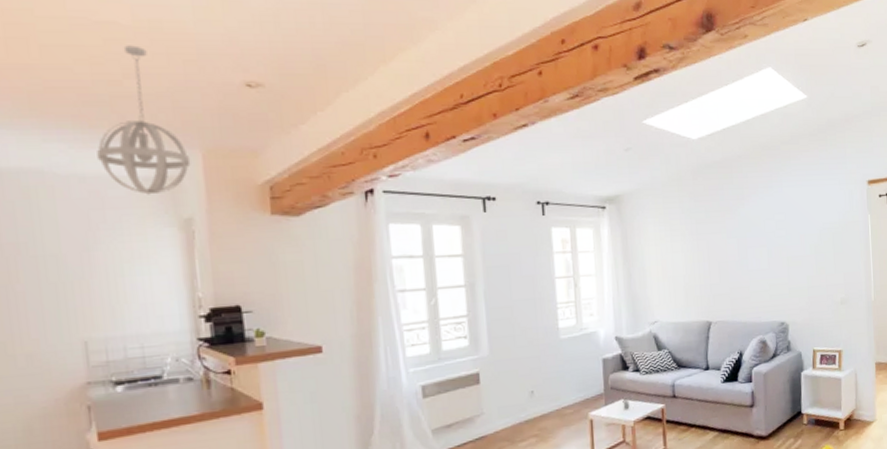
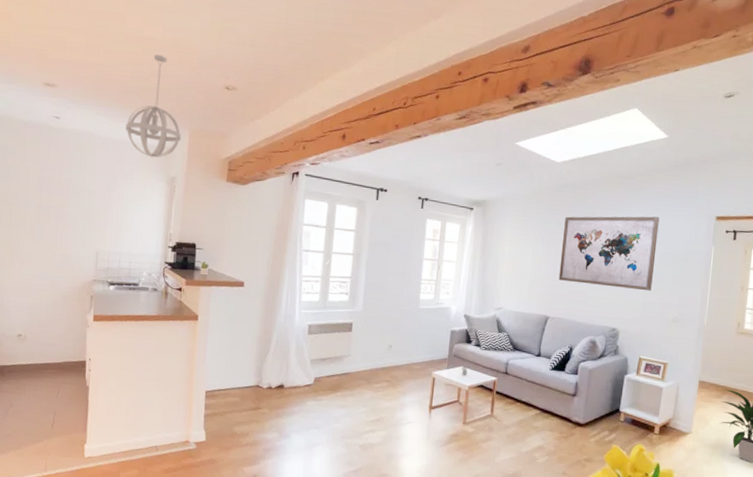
wall art: none [712,189,815,278] -> present [558,216,660,291]

